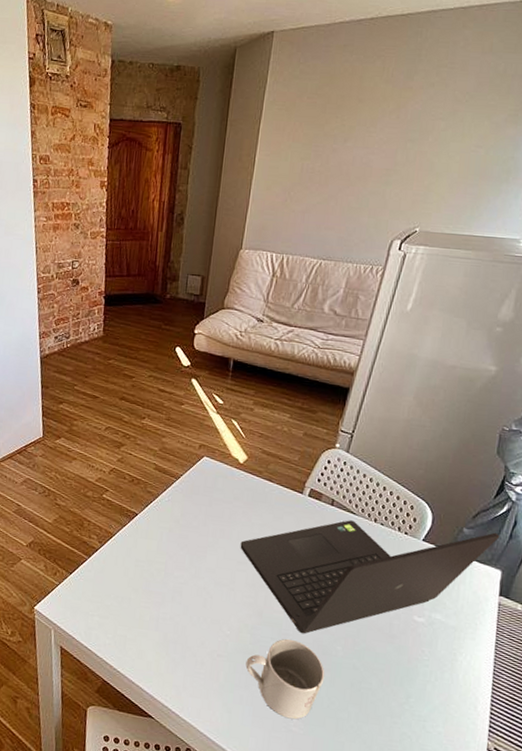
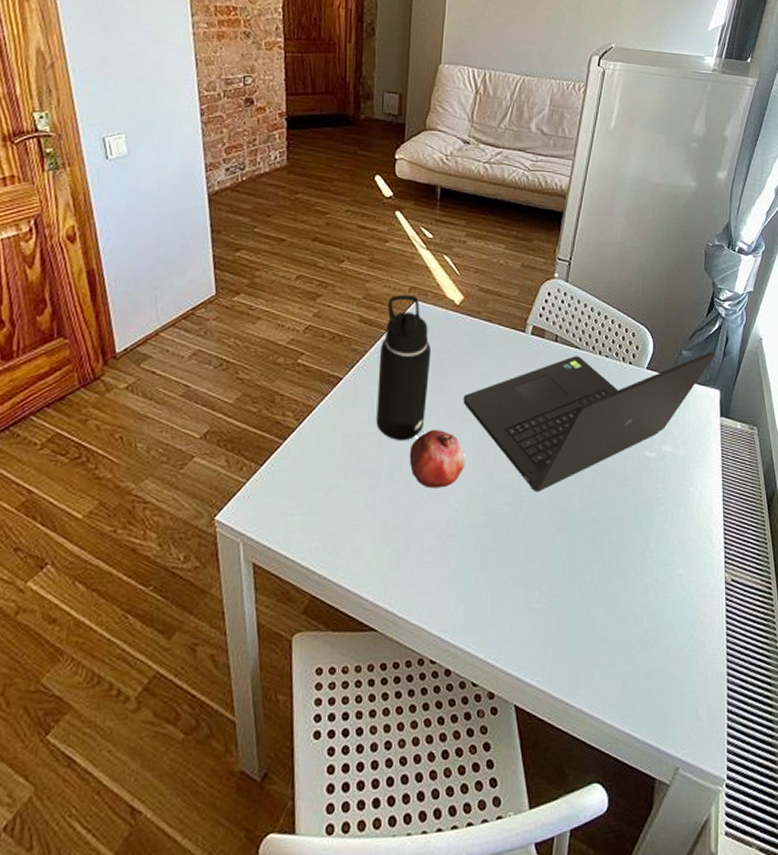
water bottle: none [163,450,215,572] -> present [376,295,432,440]
fruit: none [189,566,239,616] -> present [409,430,466,489]
mug: present [245,638,325,720] -> none [479,500,564,595]

